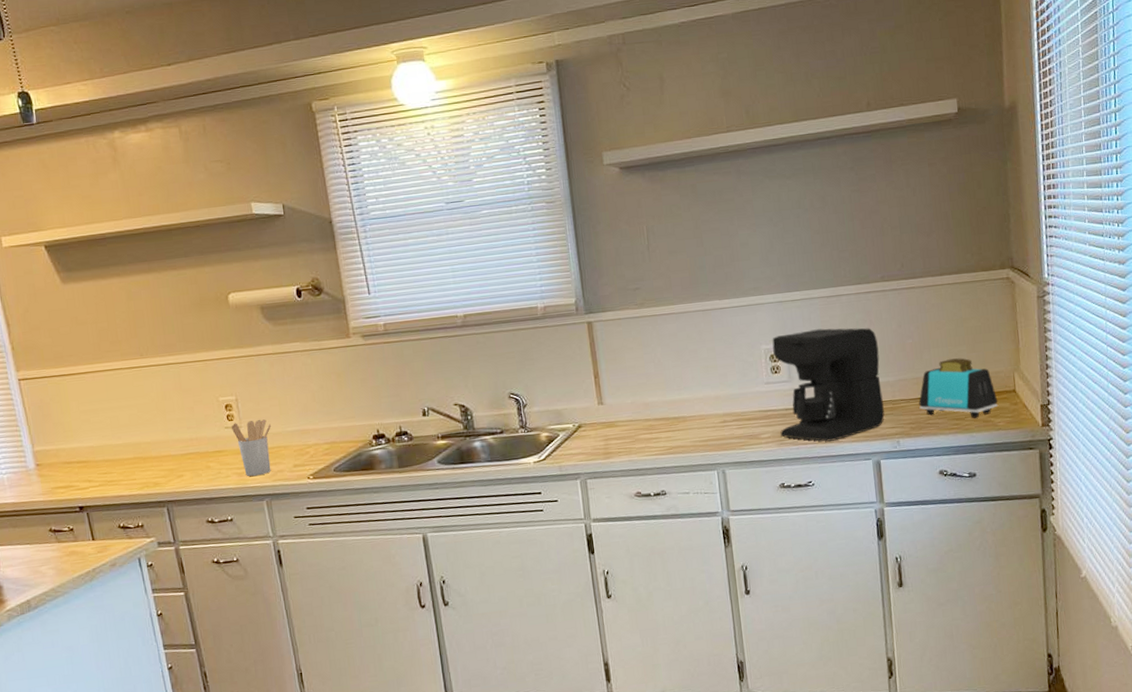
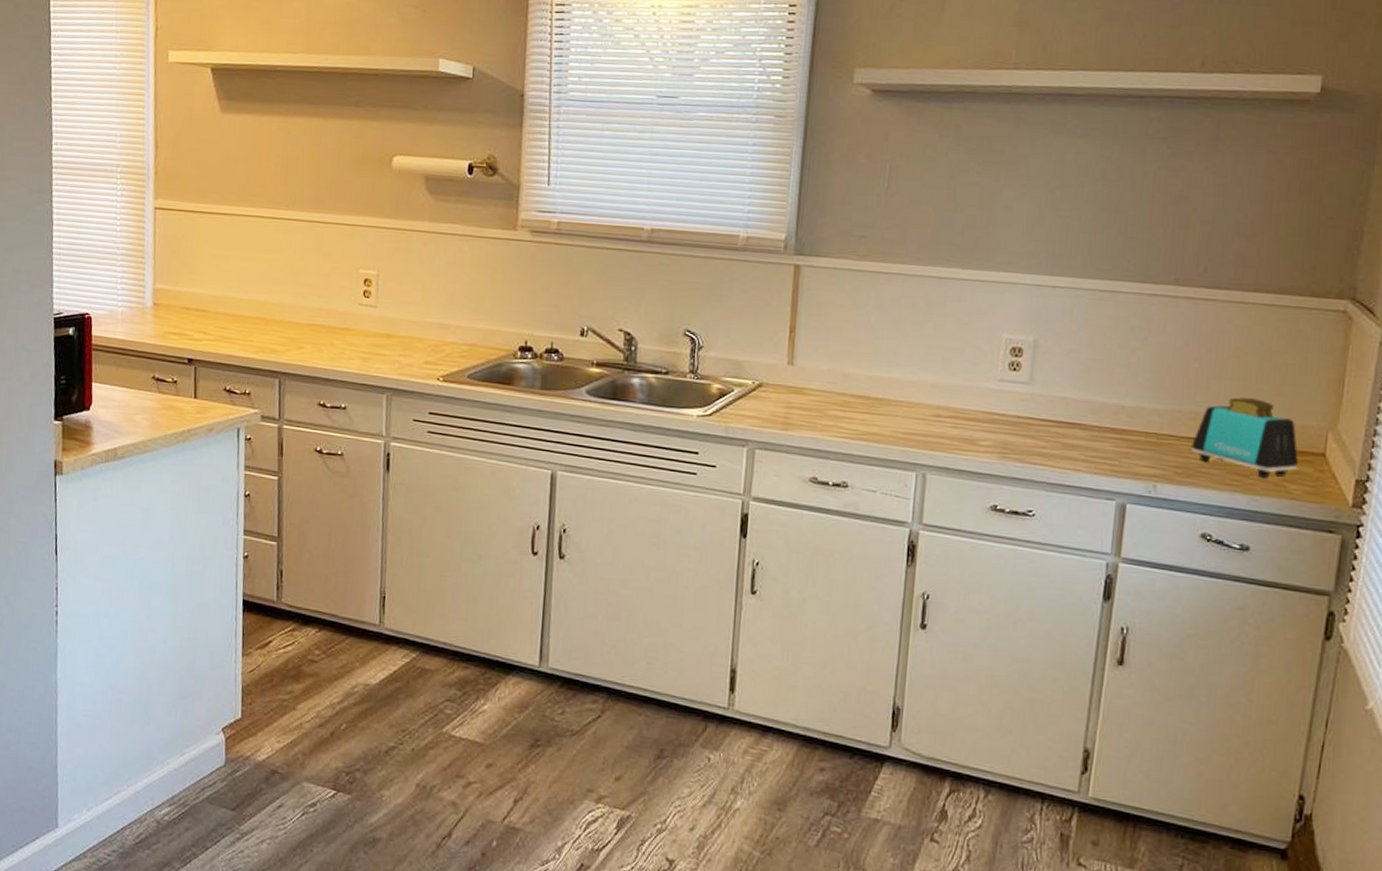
utensil holder: present [232,419,272,477] -> none [366,301,410,365]
coffee maker: present [772,328,885,442] -> none [1004,326,1154,468]

